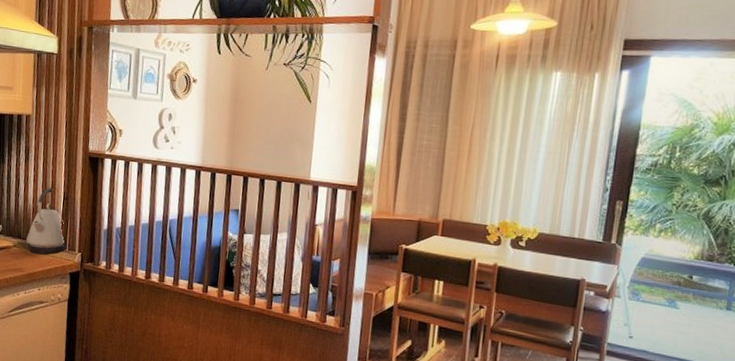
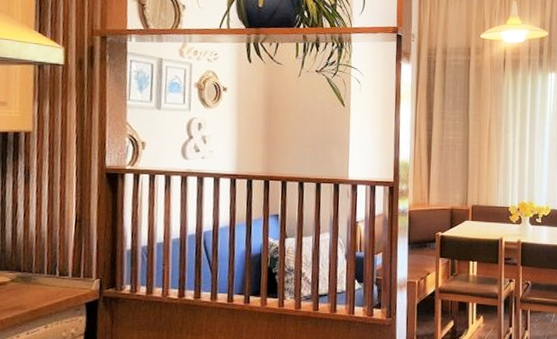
kettle: present [26,187,67,255] -> none [28,210,81,287]

